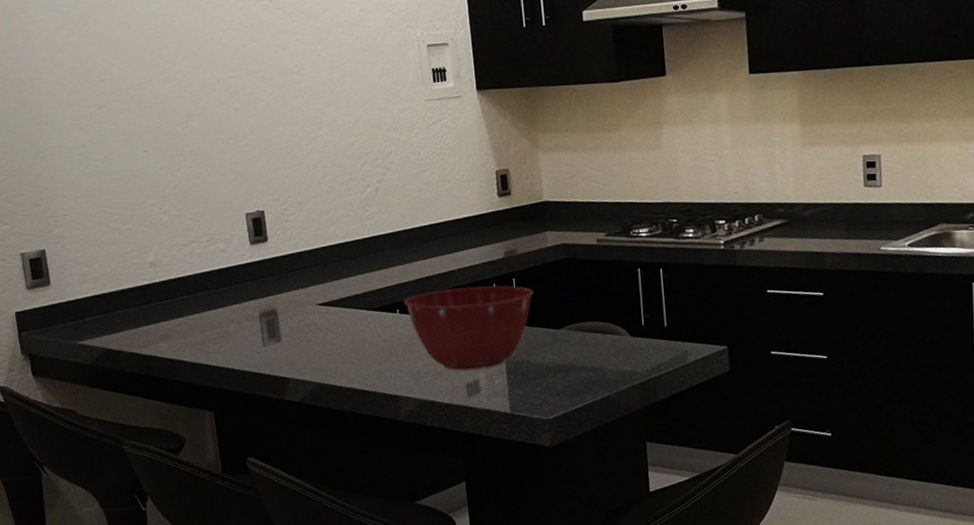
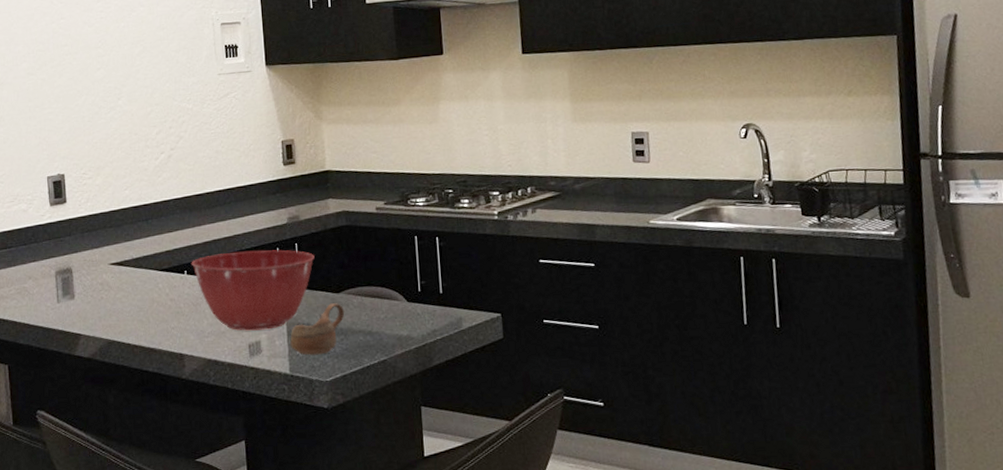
cup: none [509,339,566,394] -> present [290,303,345,355]

